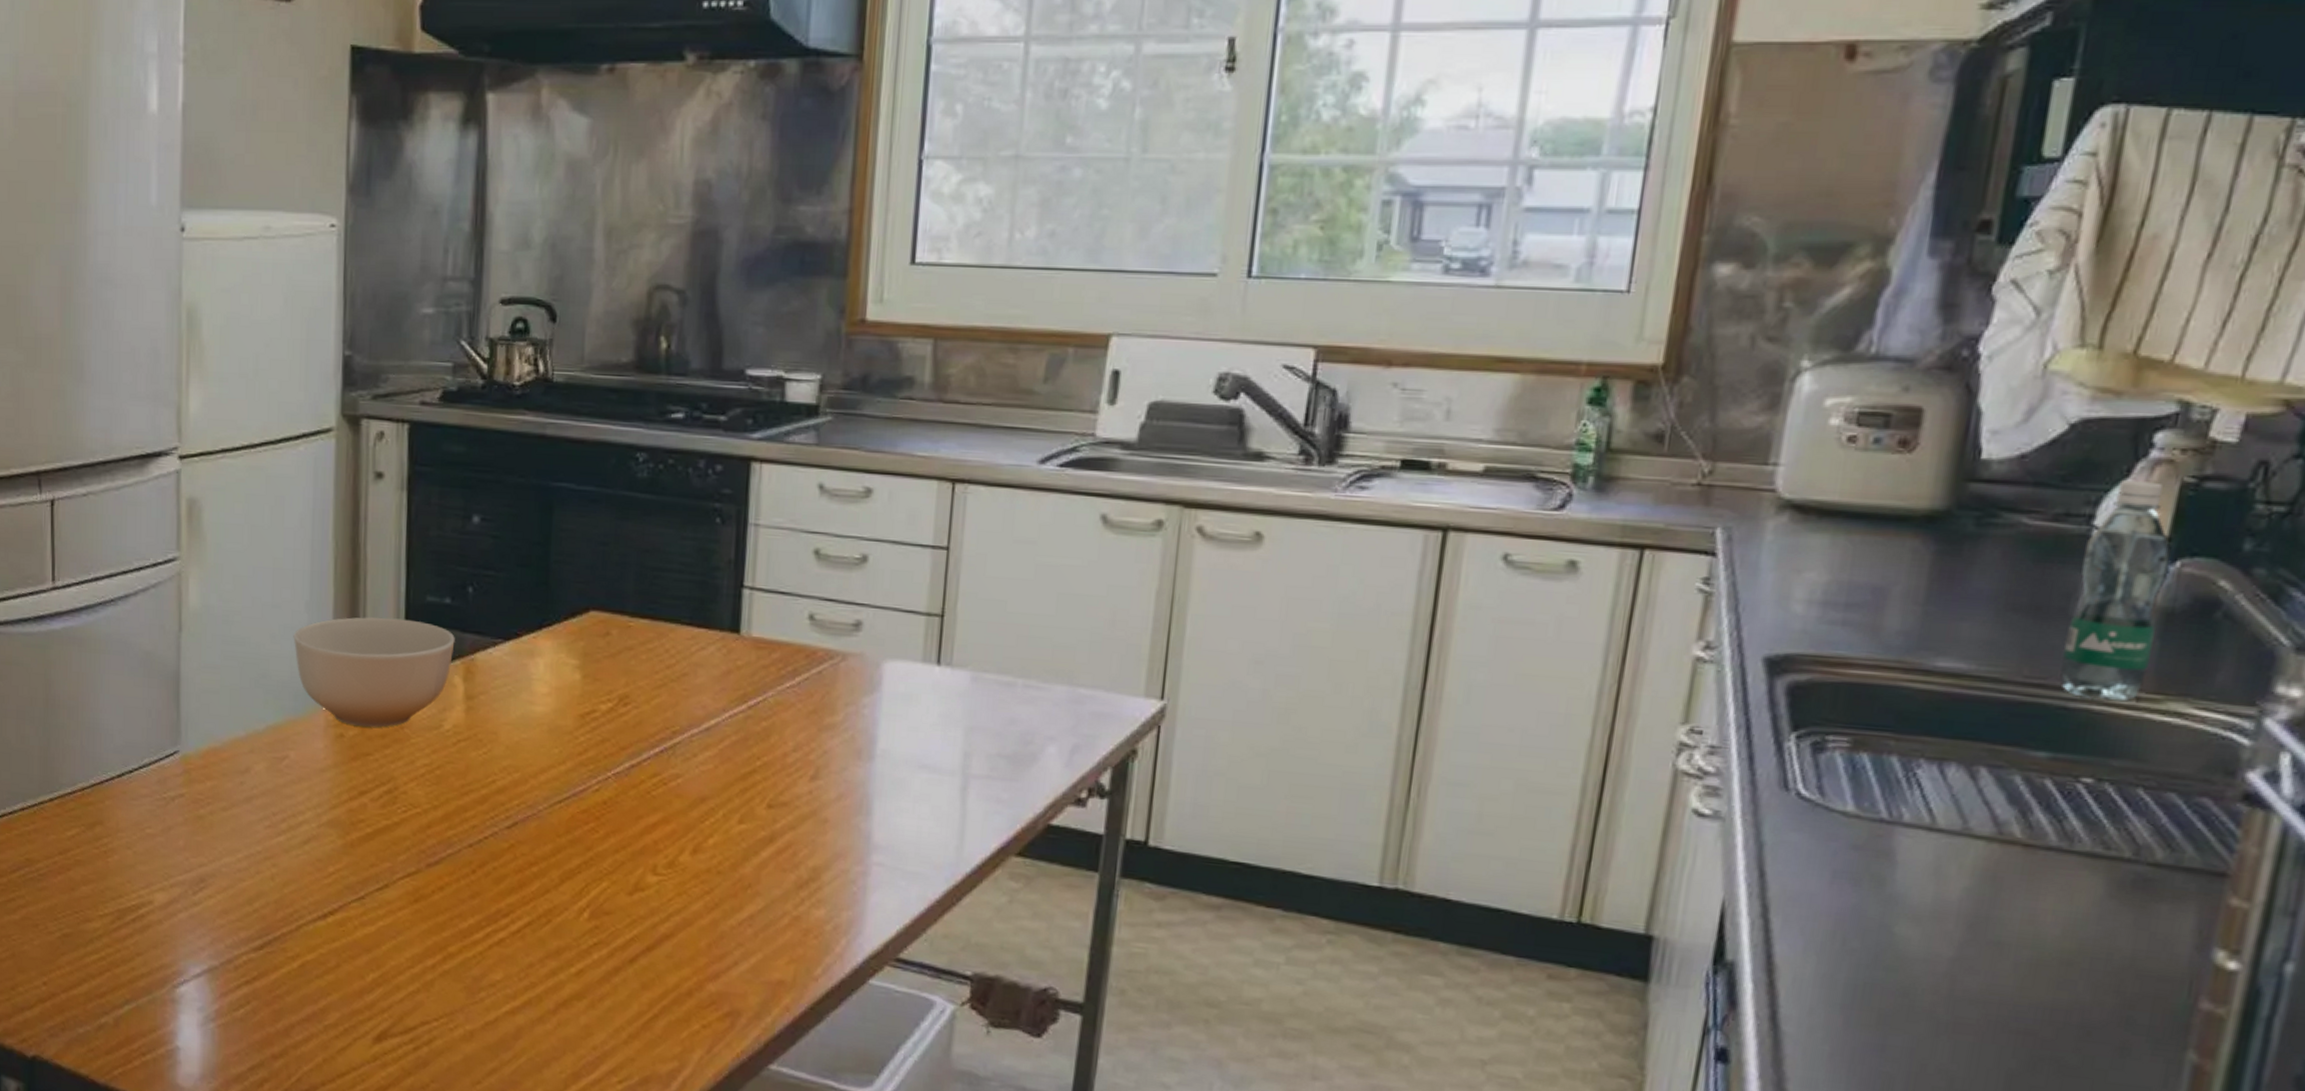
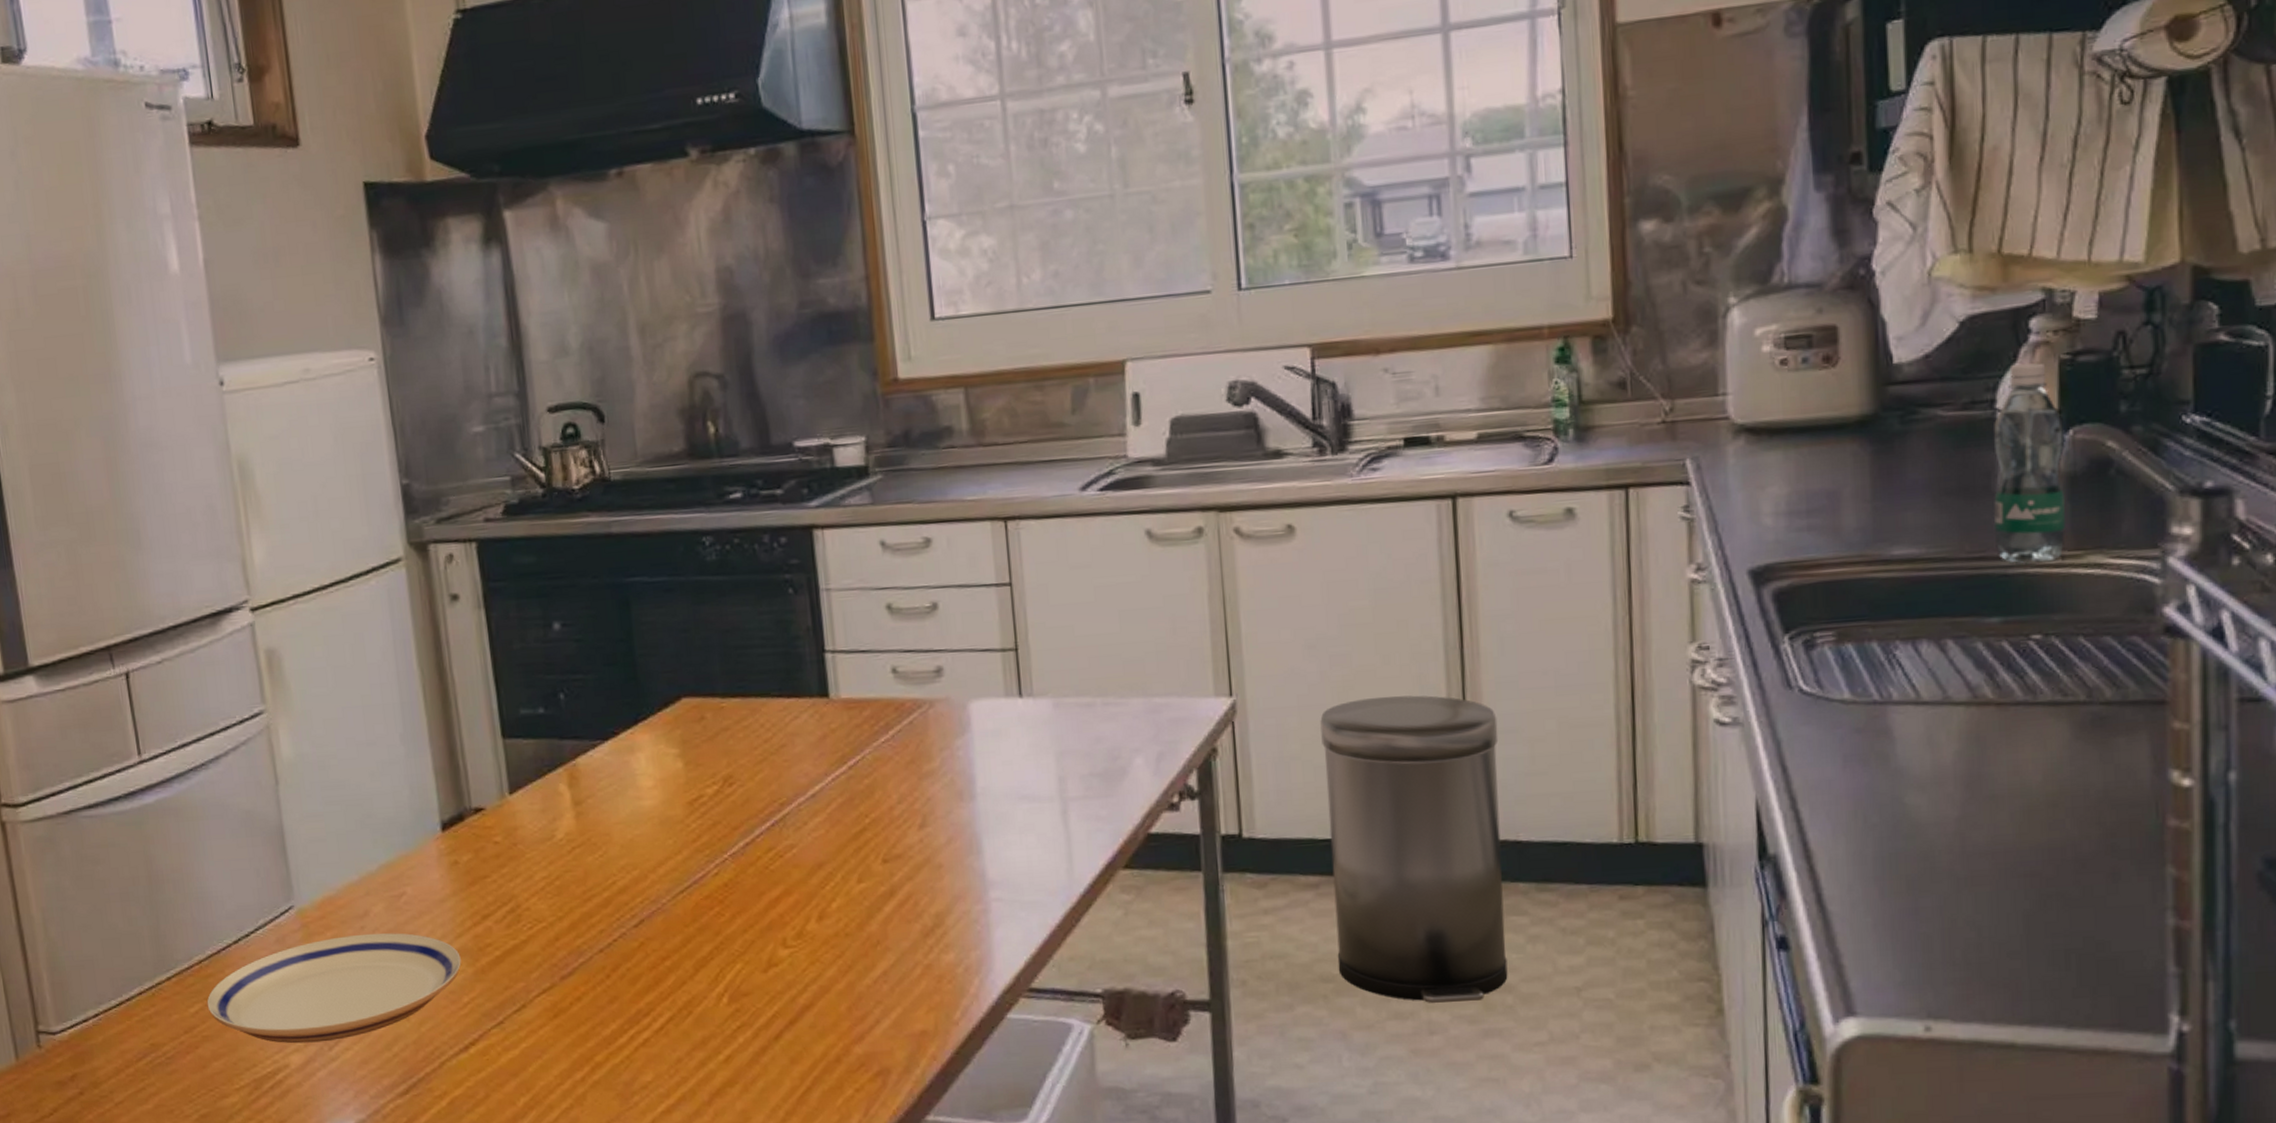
plate: none [84,788,333,887] -> present [206,933,461,1044]
bowl: present [293,617,455,728] -> none [392,735,555,850]
pedal bin: none [1226,724,1449,1055] -> present [1320,695,1508,1003]

